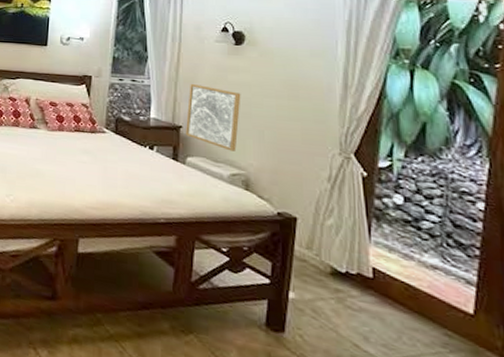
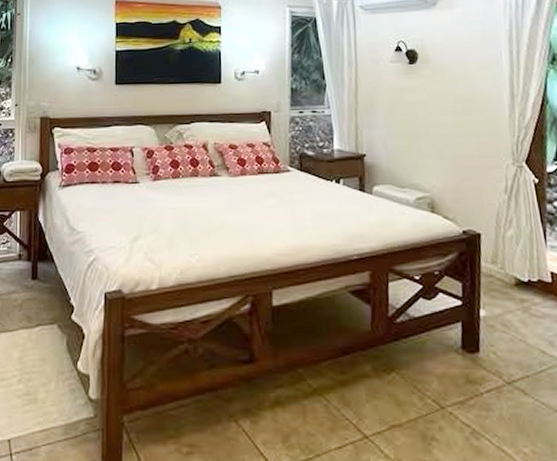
wall art: present [186,84,241,151] -> none [369,109,420,174]

